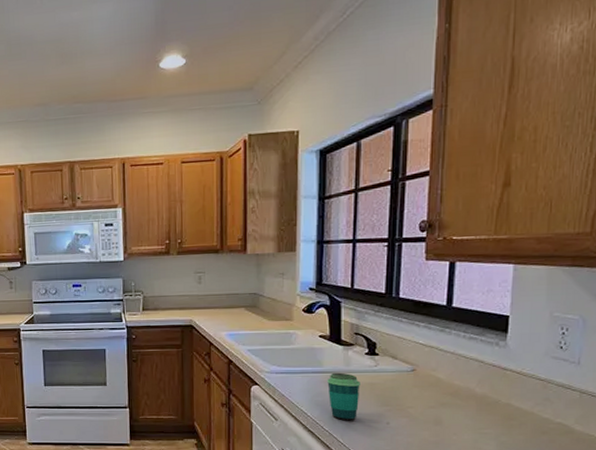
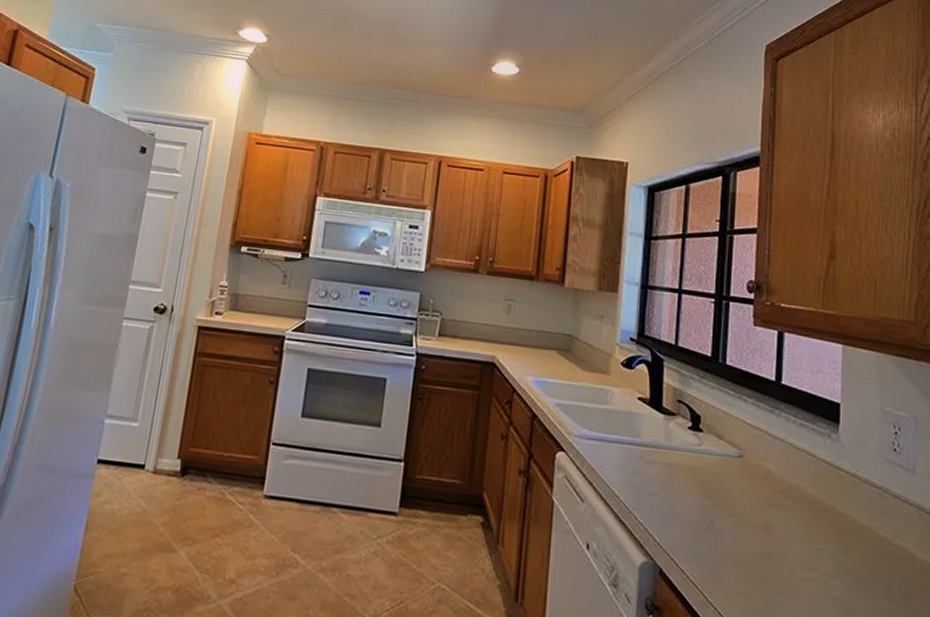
cup: present [327,372,360,421] -> none [644,447,682,514]

